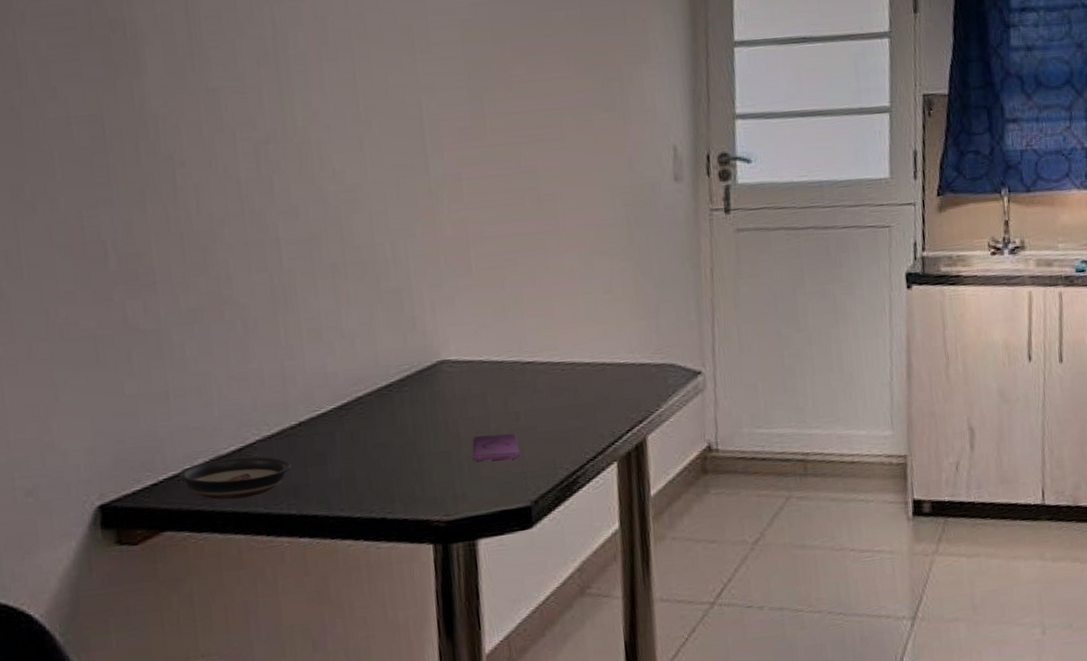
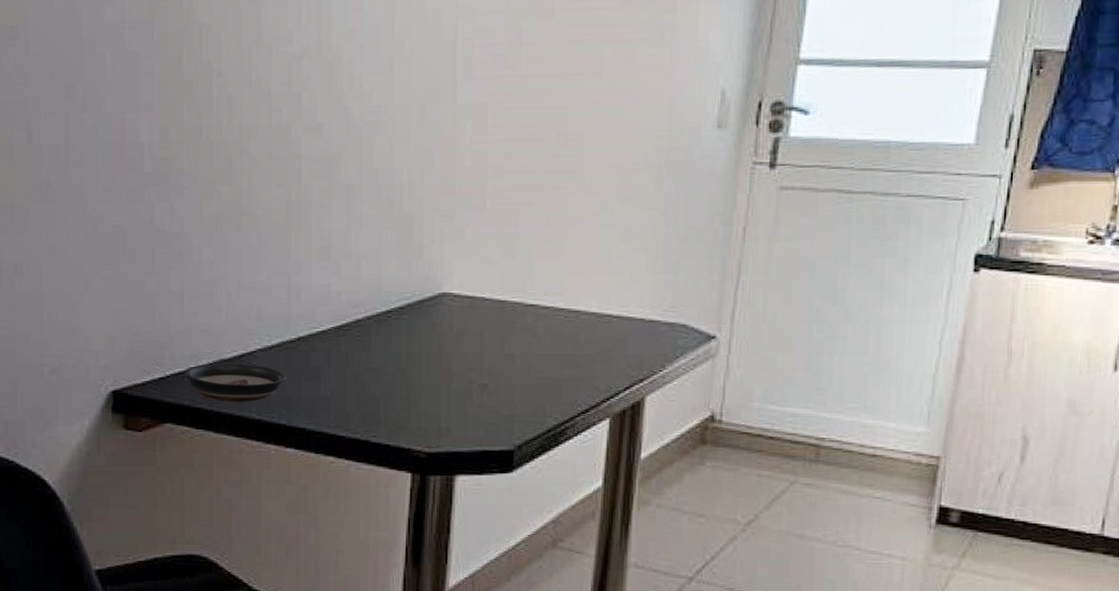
smartphone: present [472,433,520,462] -> none [461,372,510,401]

